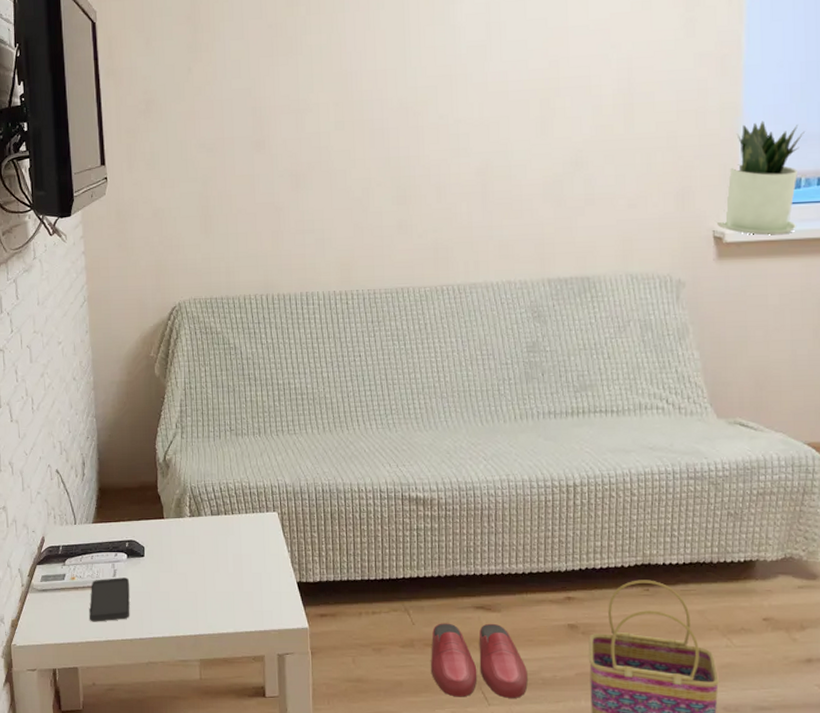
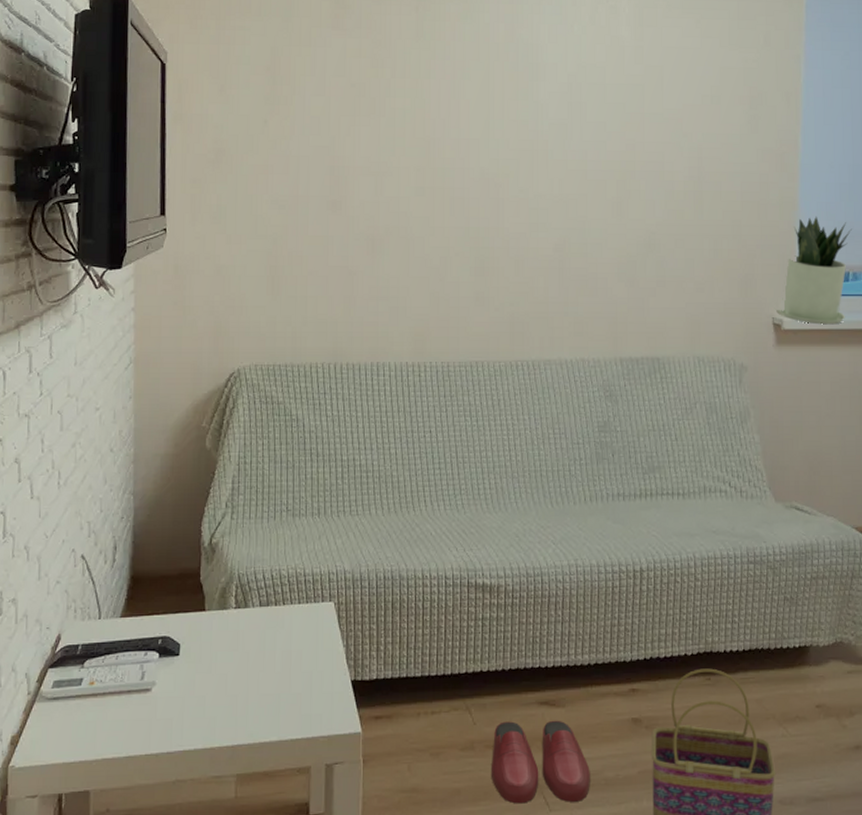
mobile phone: present [89,577,130,622] -> none [109,680,159,735]

